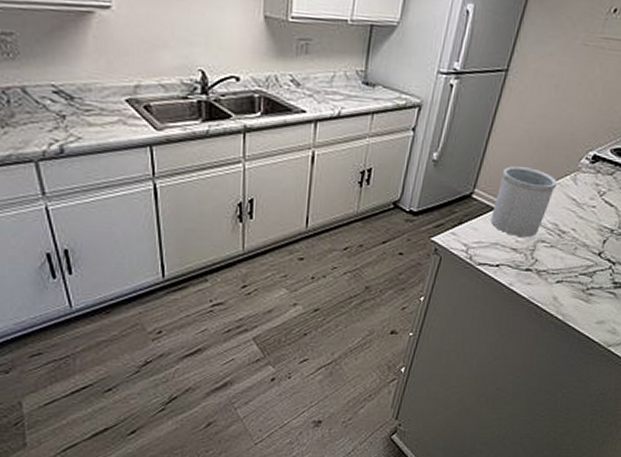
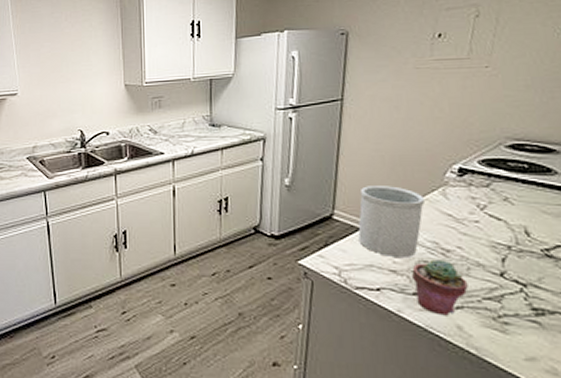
potted succulent: none [527,239,572,289] -> present [412,259,468,316]

